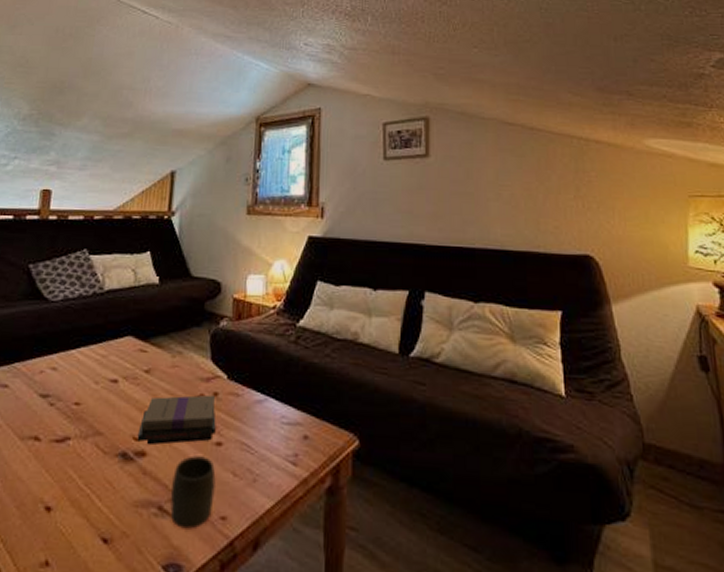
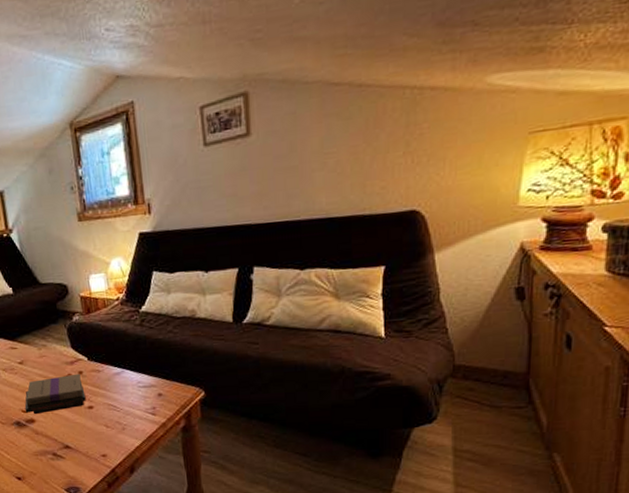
mug: present [170,455,216,529] -> none [59,417,95,465]

